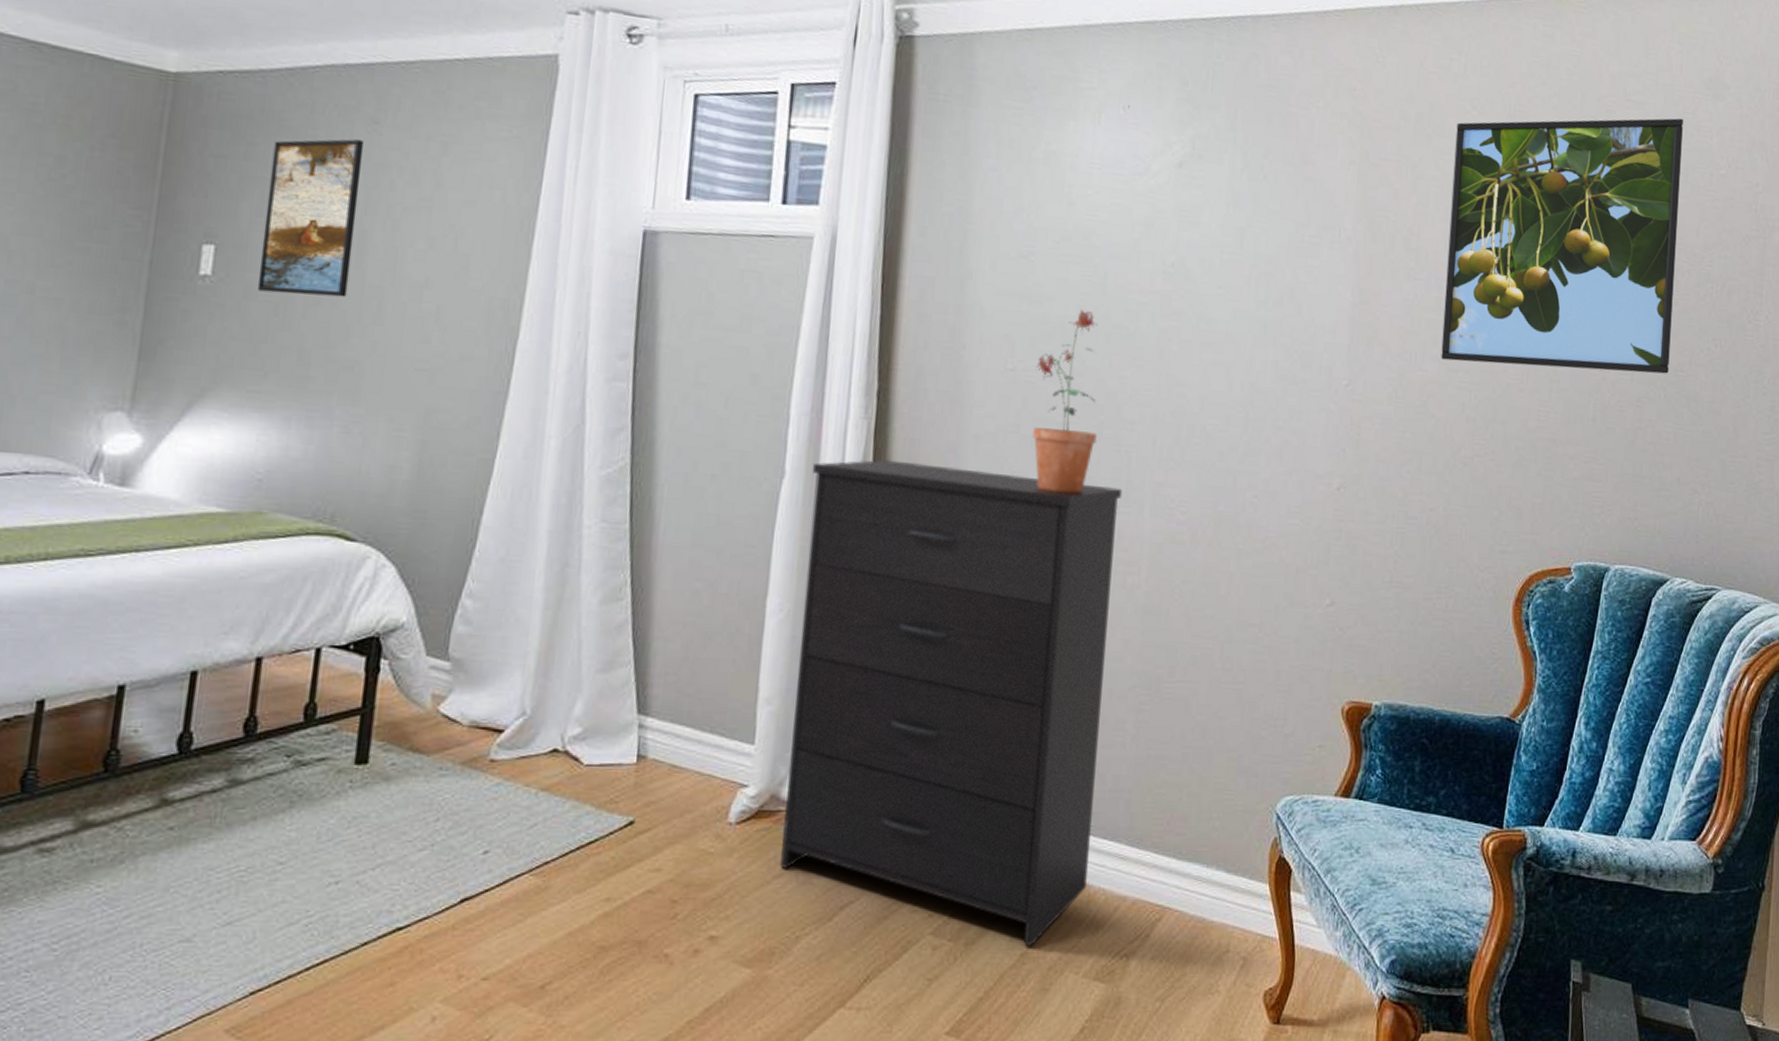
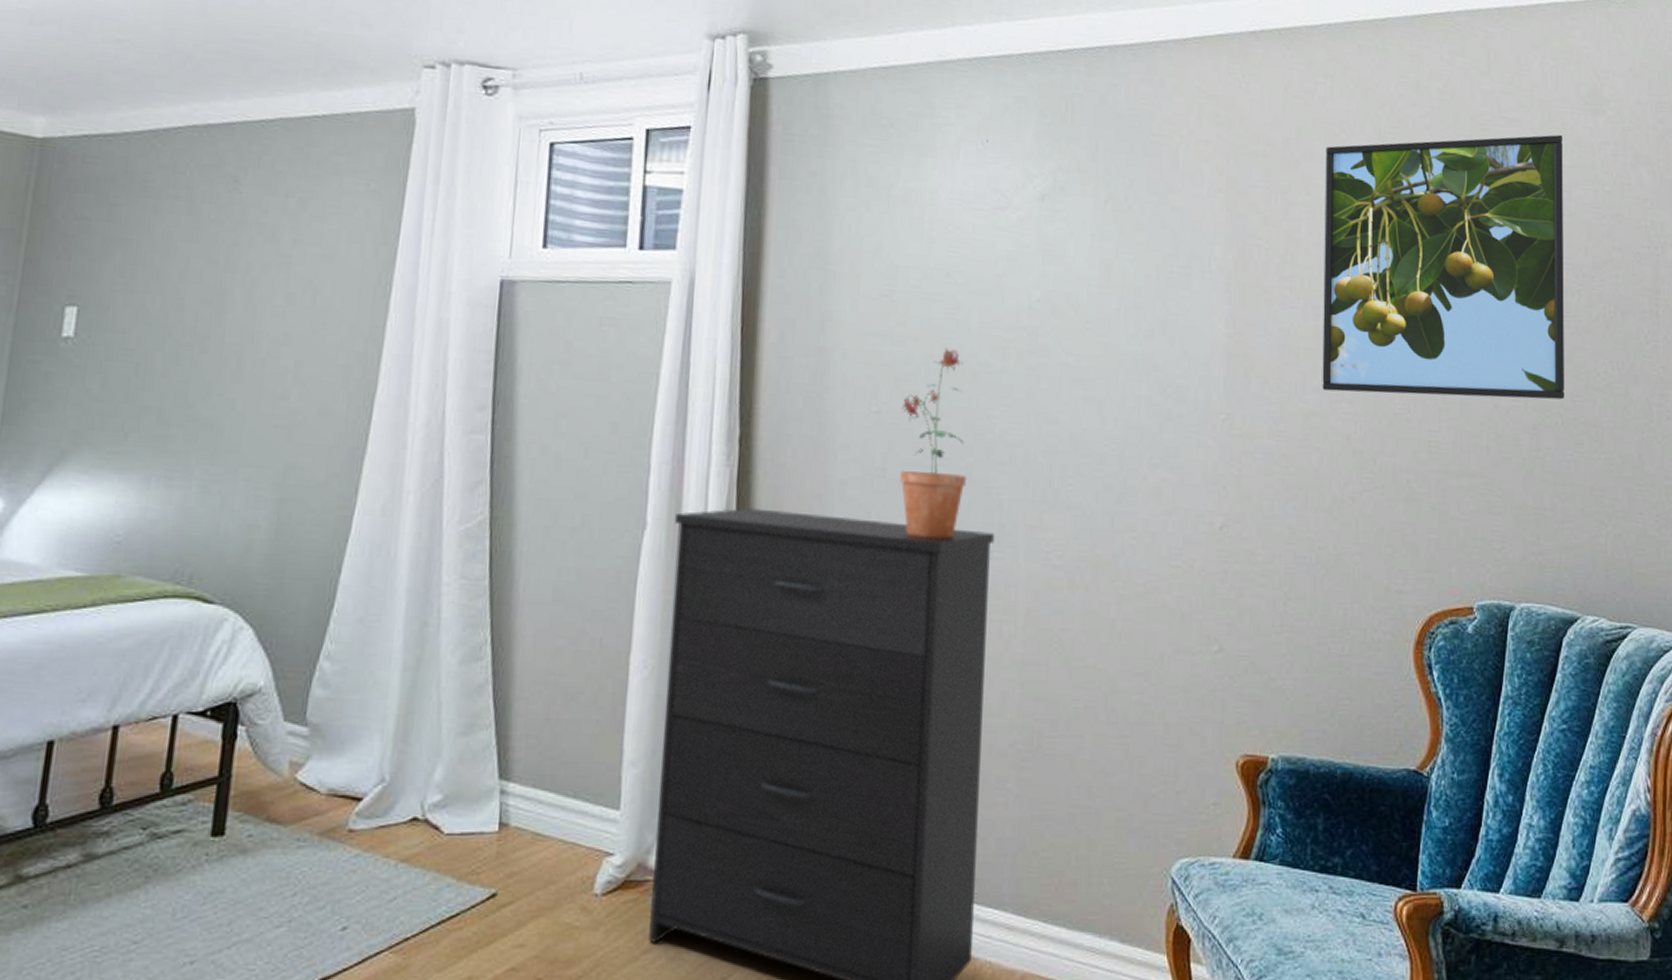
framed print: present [257,139,365,297] -> none [118,198,225,356]

